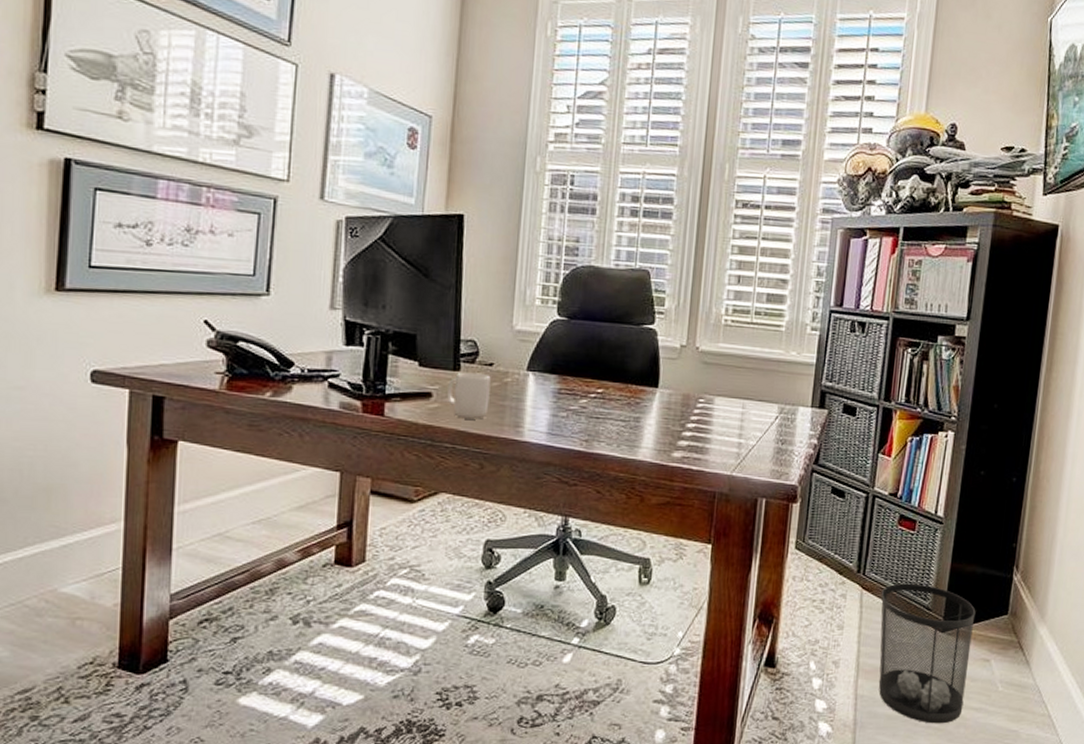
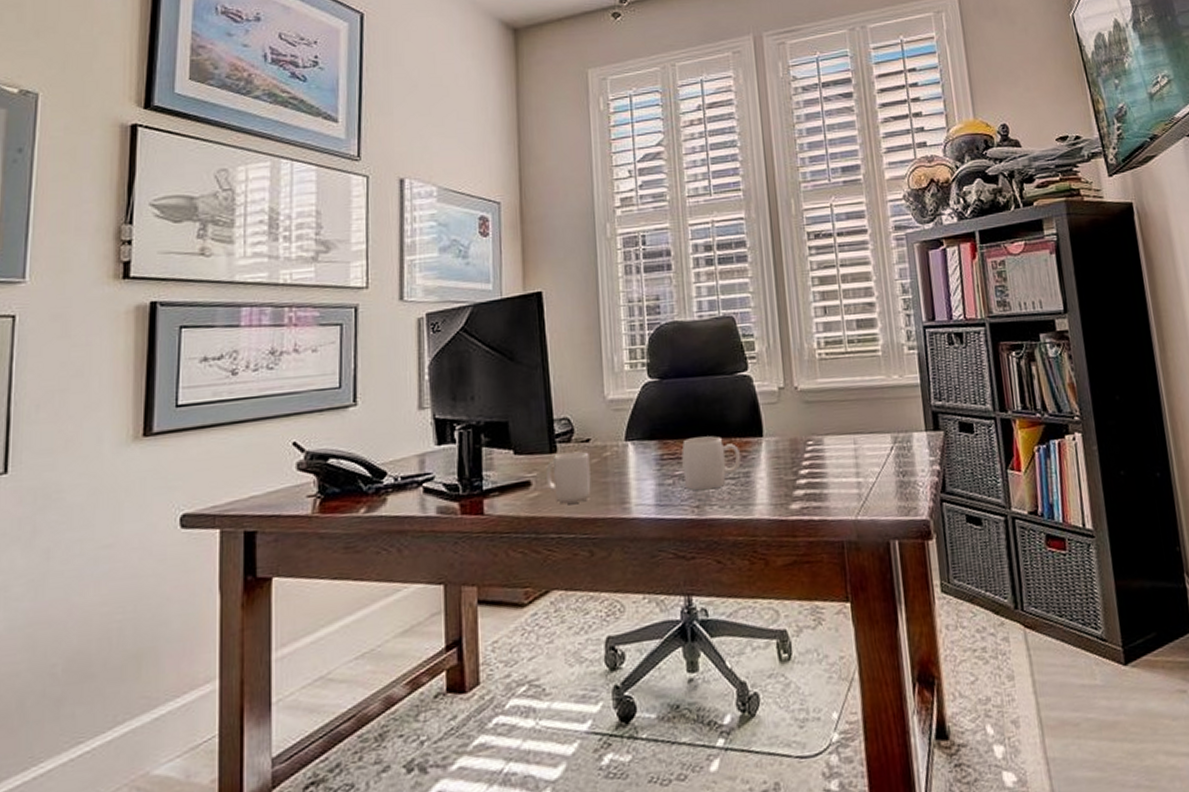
mug: none [577,378,635,428] -> present [681,436,742,491]
waste bin: present [878,583,976,724] -> none [1046,610,1172,782]

